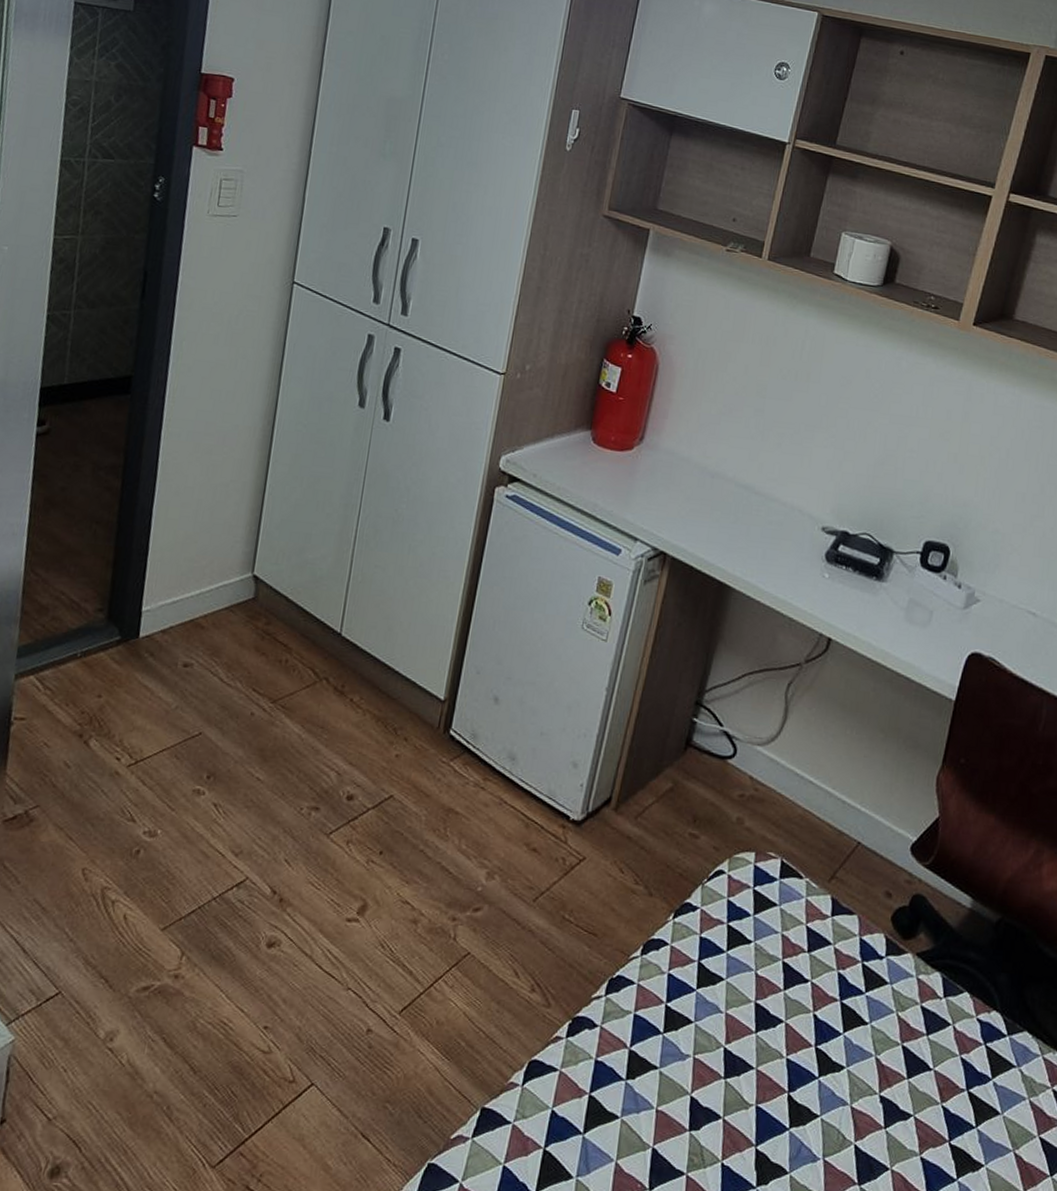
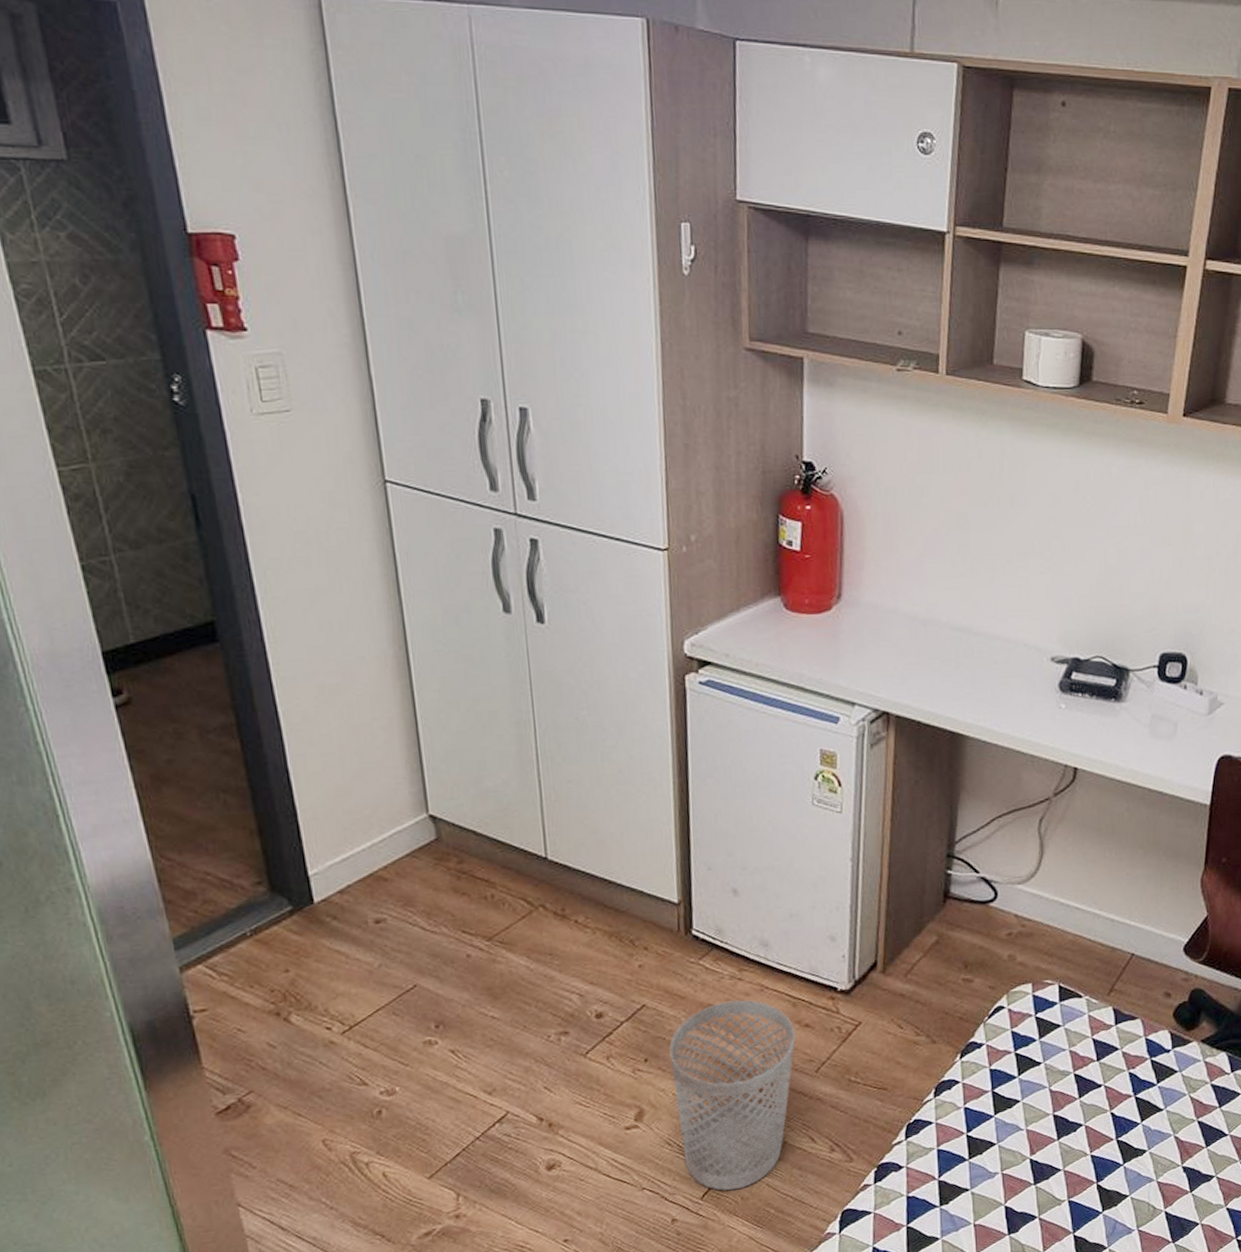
wastebasket: none [393,808,523,1012] -> present [669,1000,795,1191]

